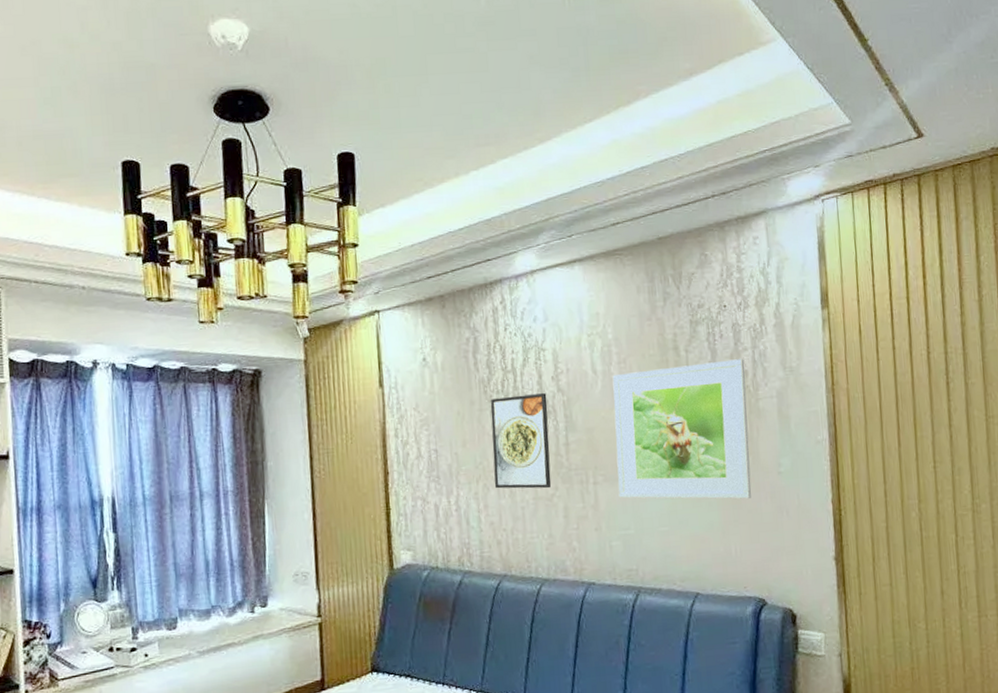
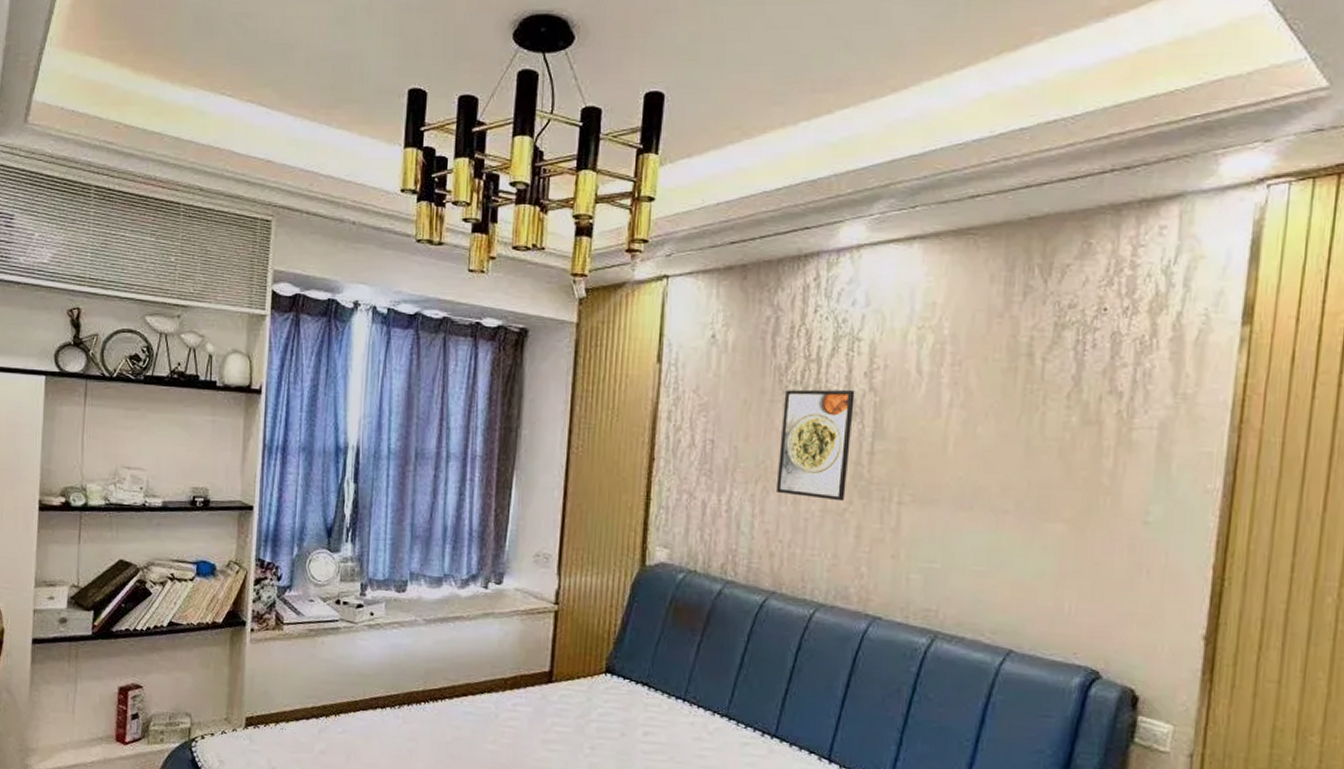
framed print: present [612,359,752,500] -> none [927,376,1121,549]

